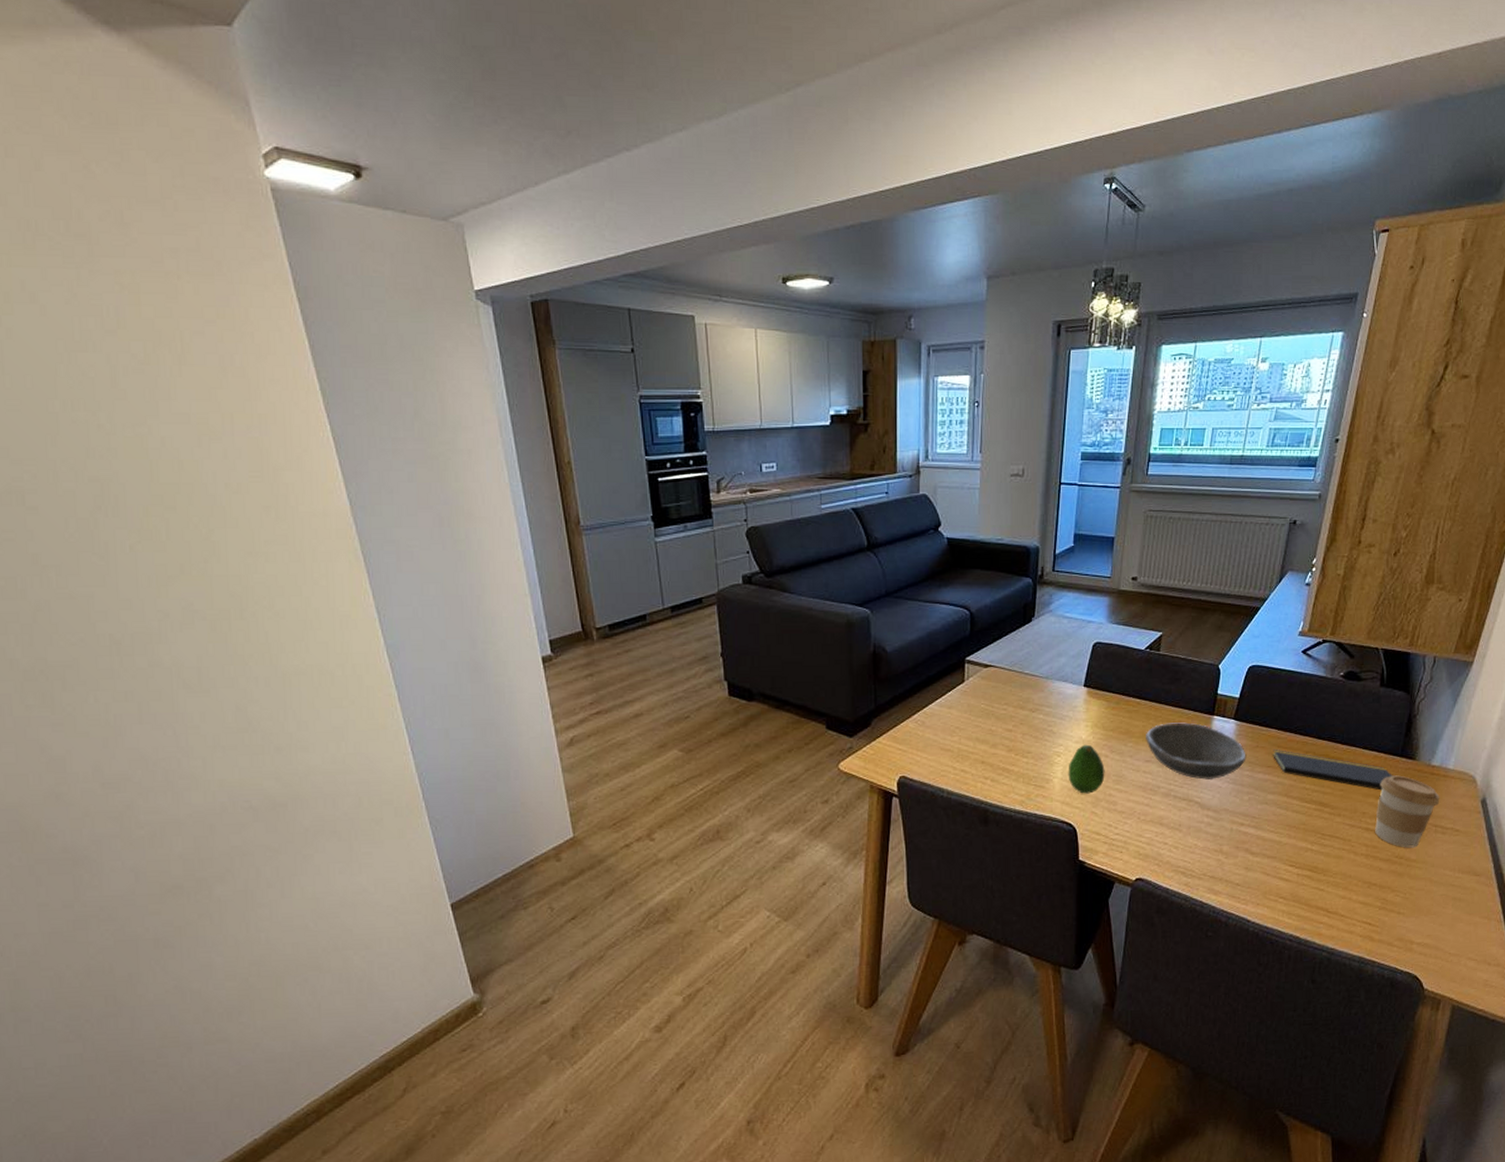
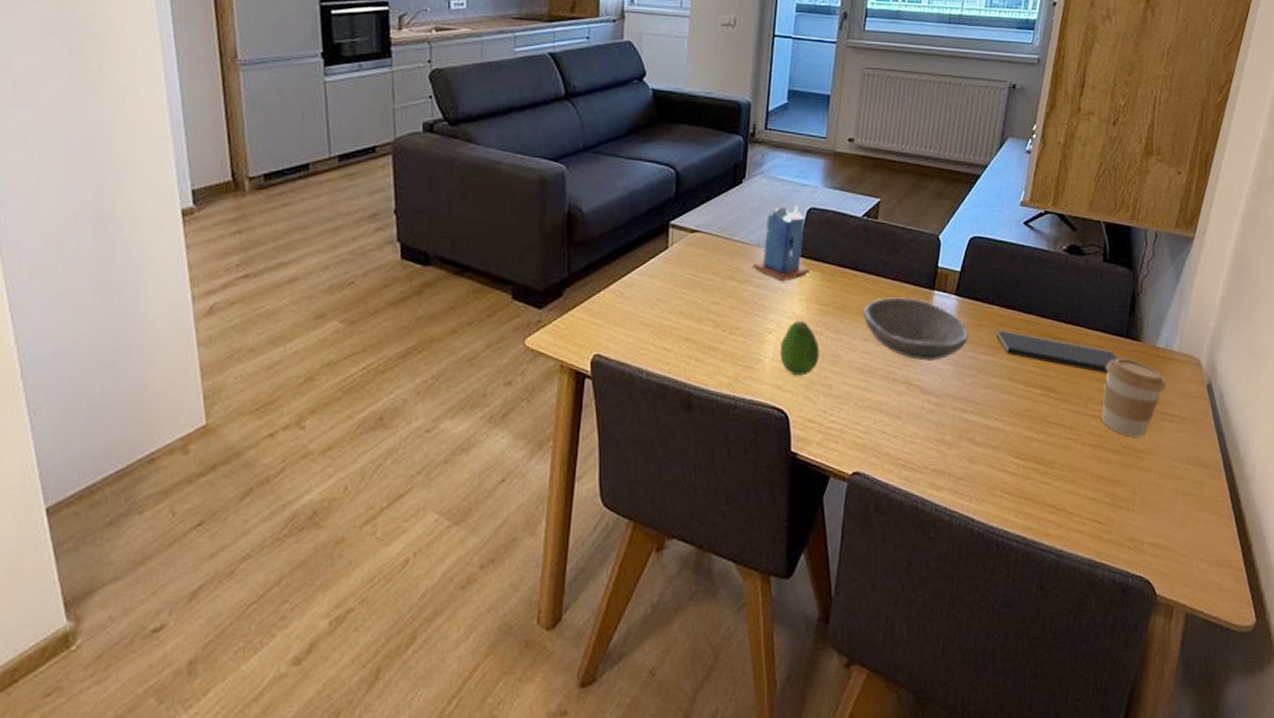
candle: none [1042,640,1096,709] -> present [753,205,811,281]

